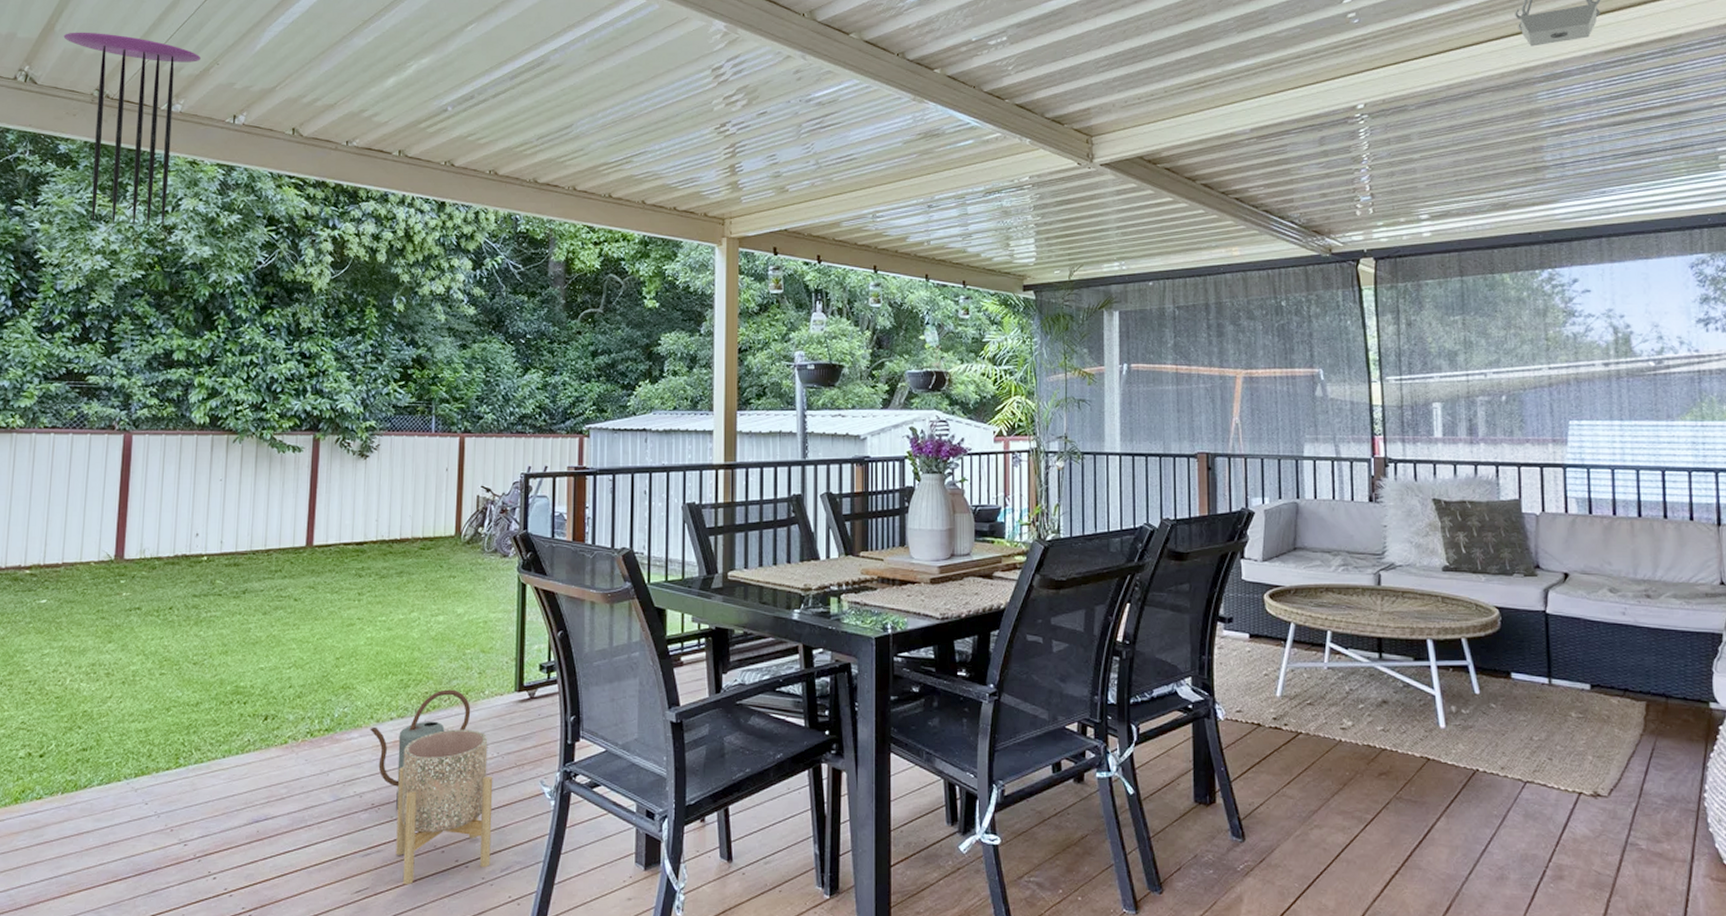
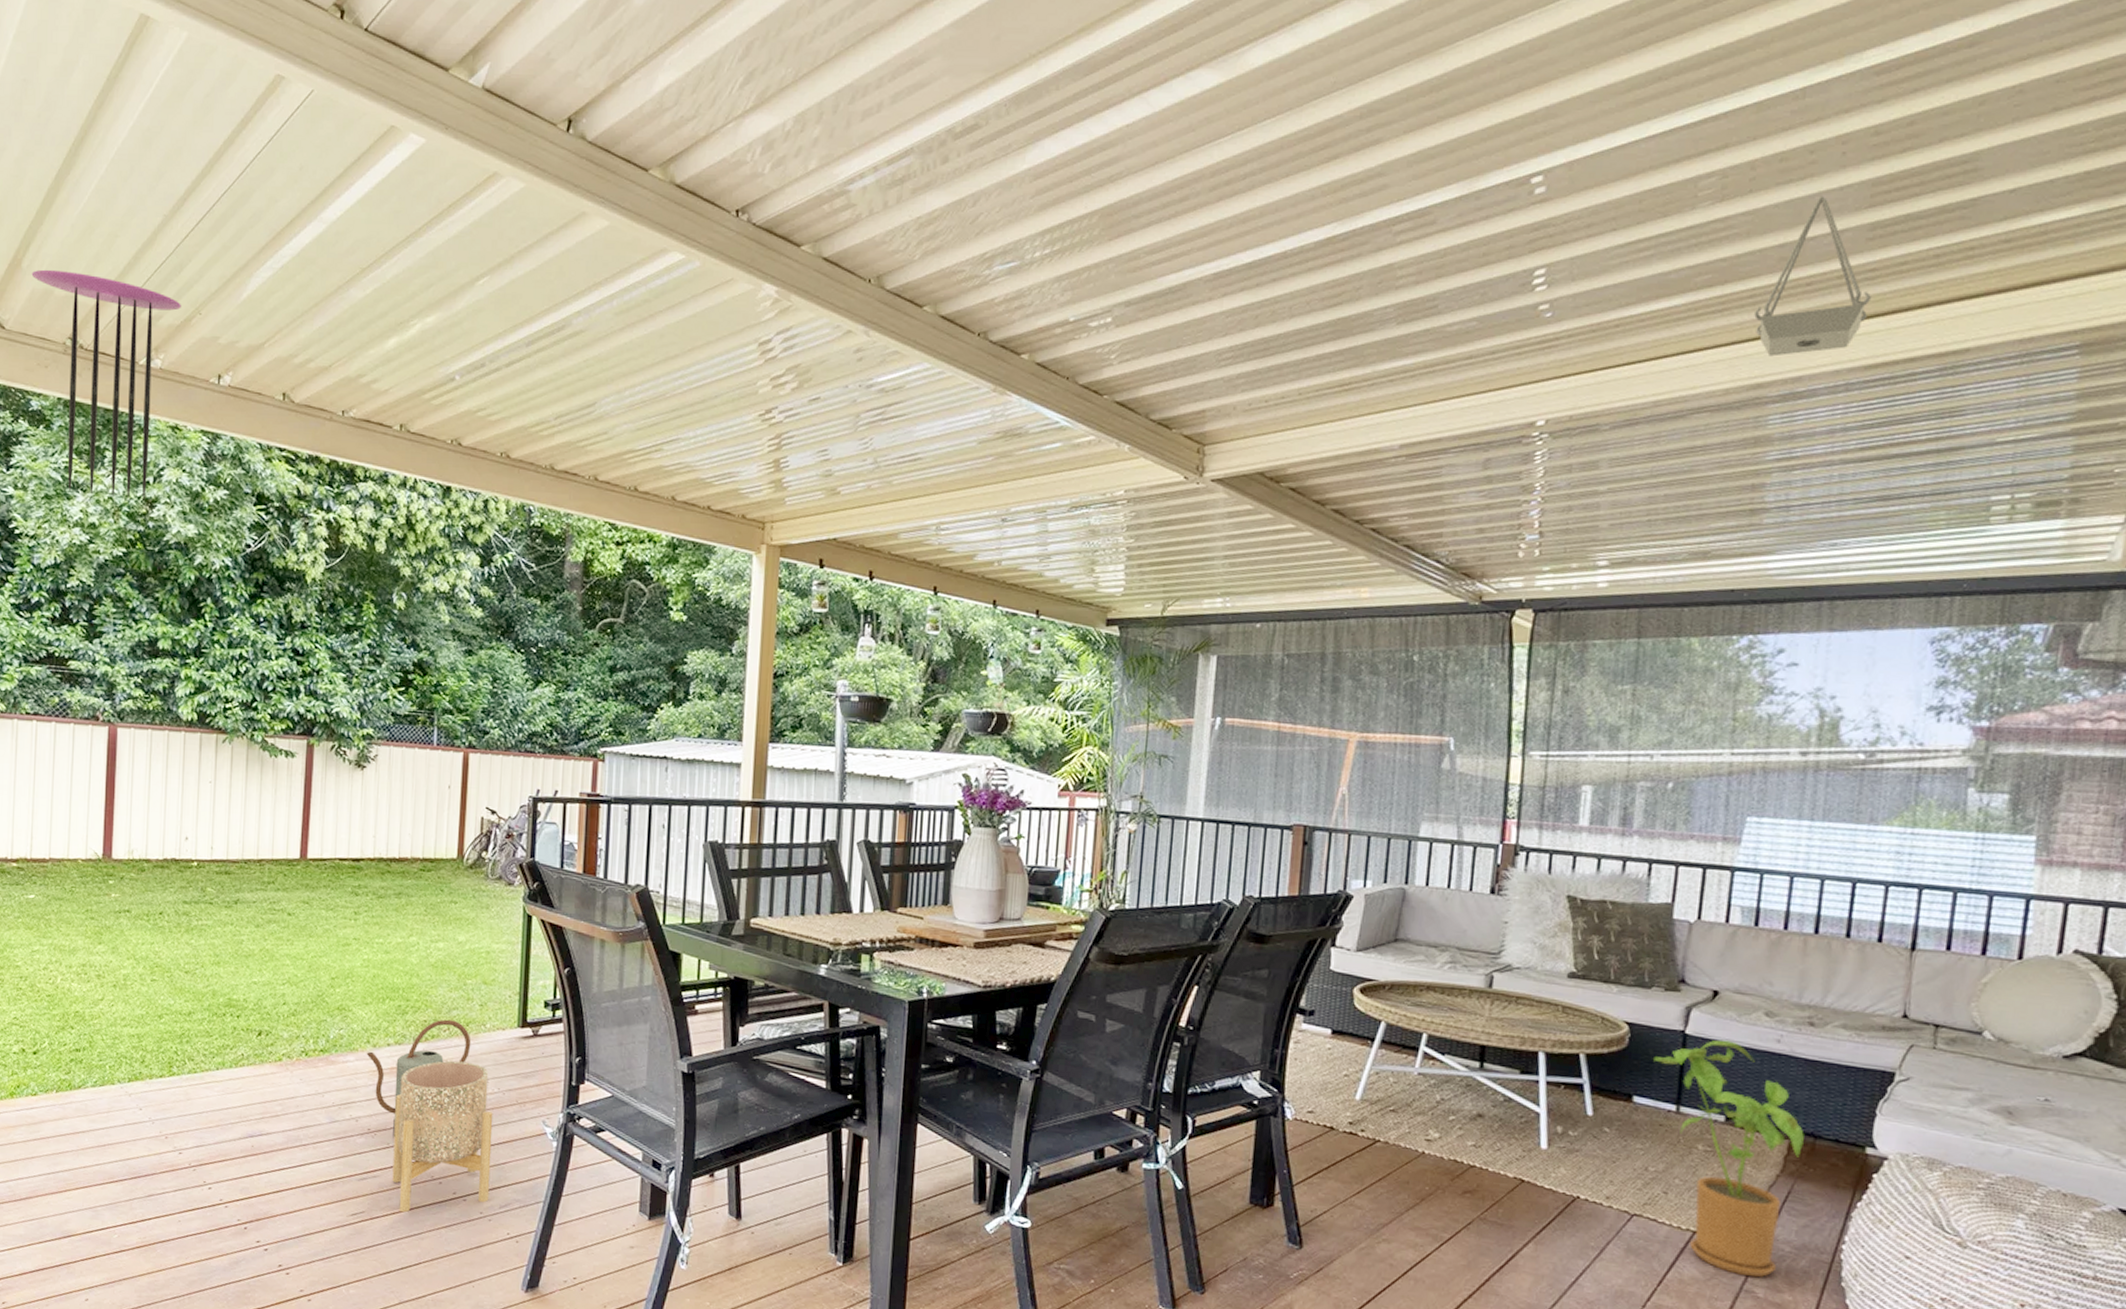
house plant: none [1523,616,1658,831] -> present [1653,1039,1804,1278]

